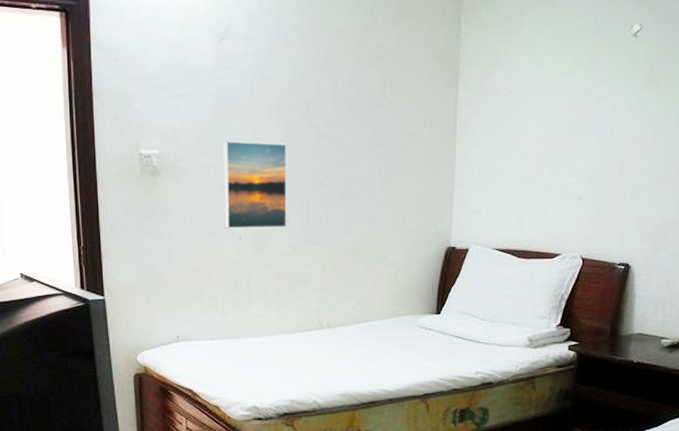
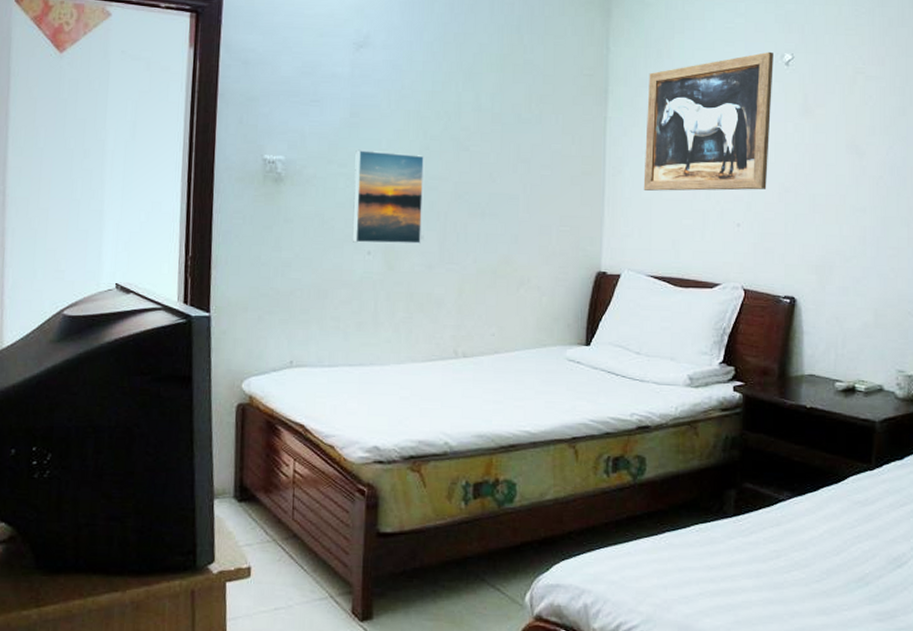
wall art: none [491,23,622,168] -> present [643,51,773,191]

